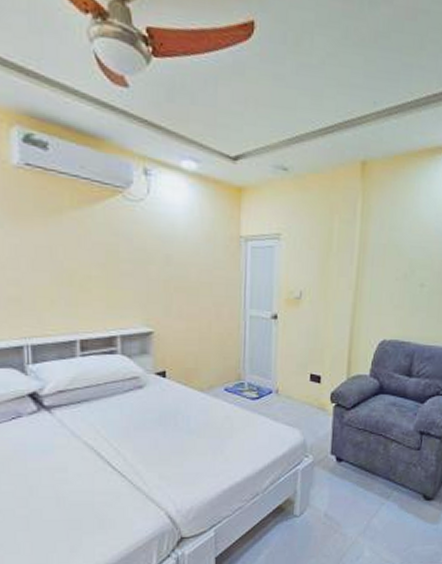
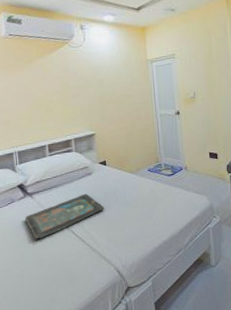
decorative tray: none [37,413,157,470] -> present [25,193,104,240]

